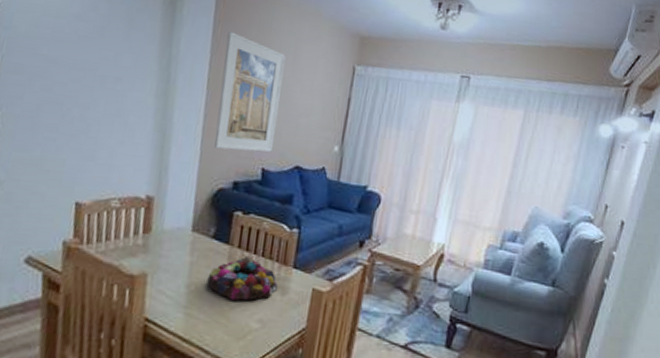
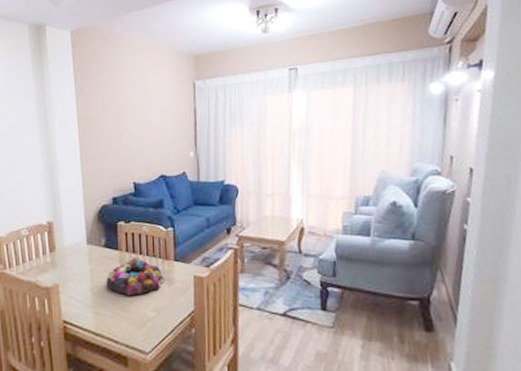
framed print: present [215,31,285,153] -> none [86,76,139,173]

